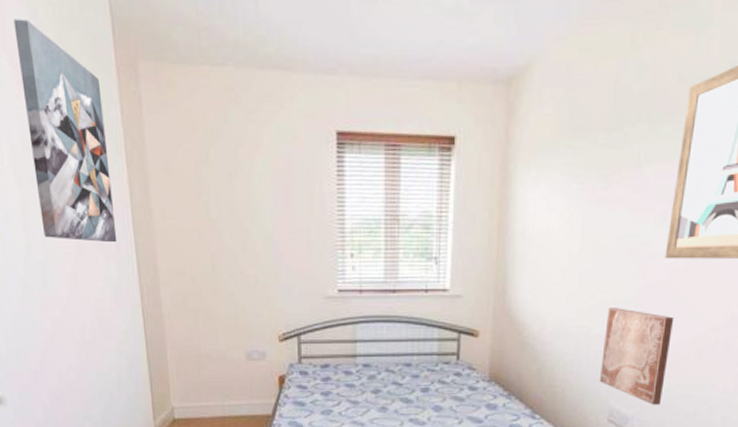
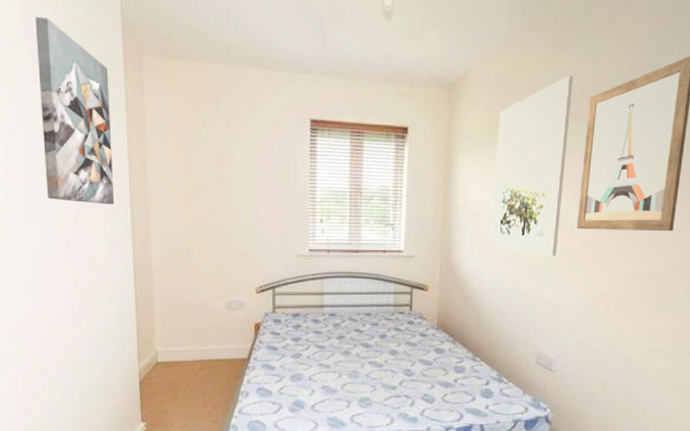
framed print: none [554,59,670,293] -> present [489,75,574,257]
wall art: present [599,308,675,405] -> none [528,268,586,349]

